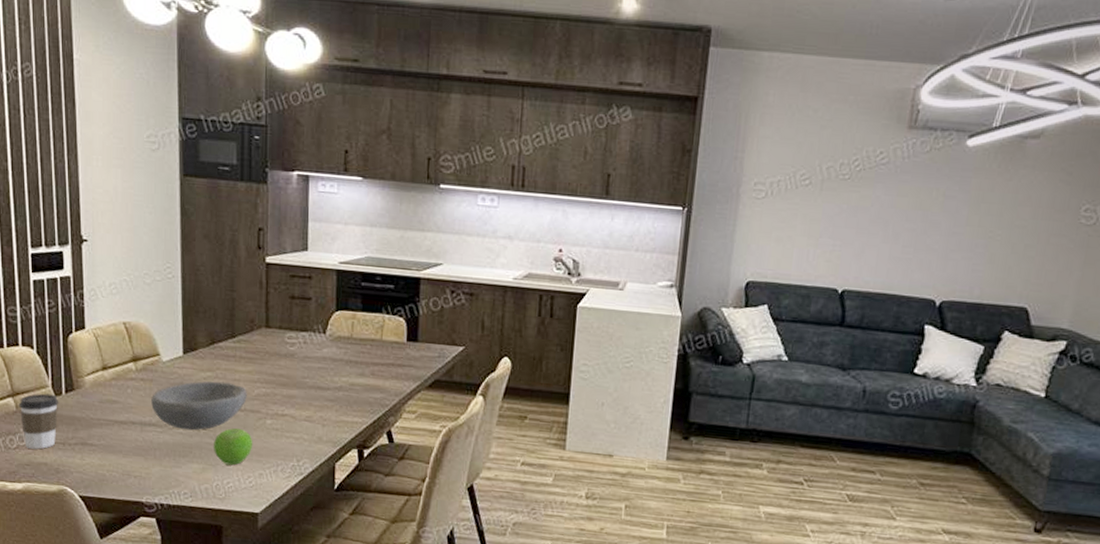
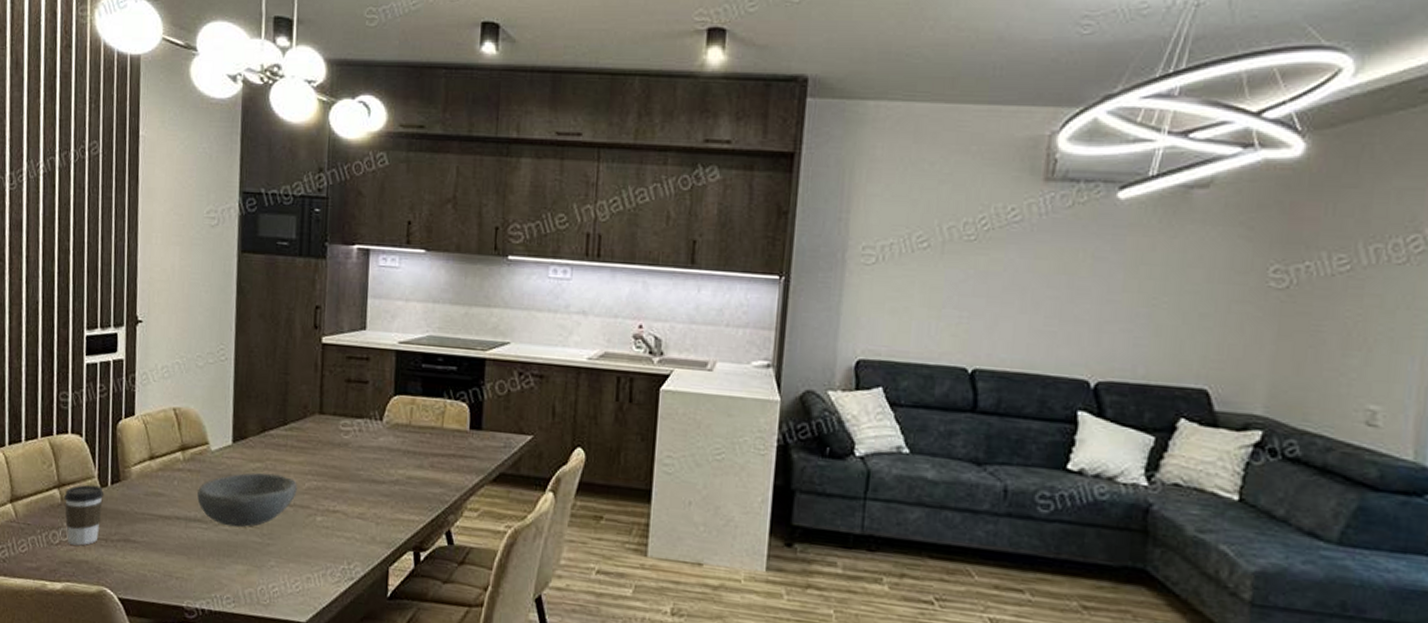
fruit: present [214,428,253,466] -> none [260,525,302,568]

